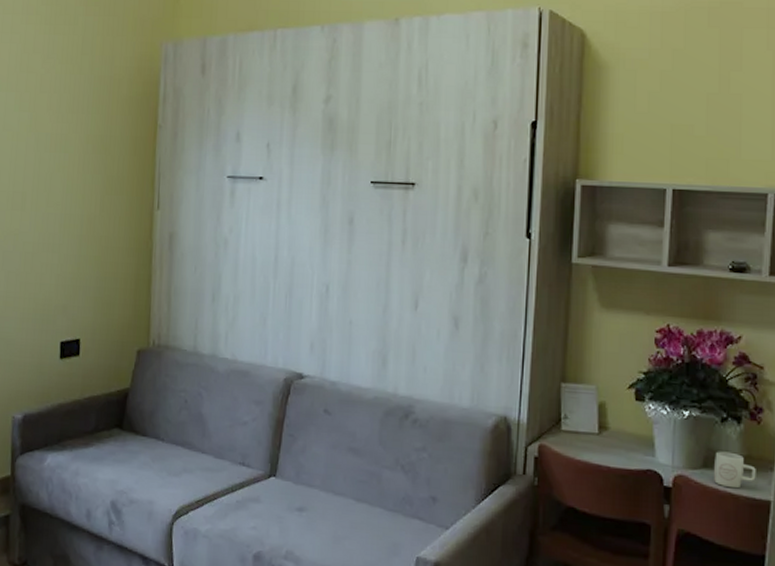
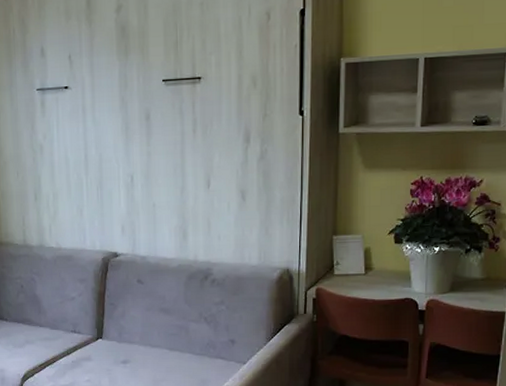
mug: present [713,451,756,489] -> none [458,276,494,306]

